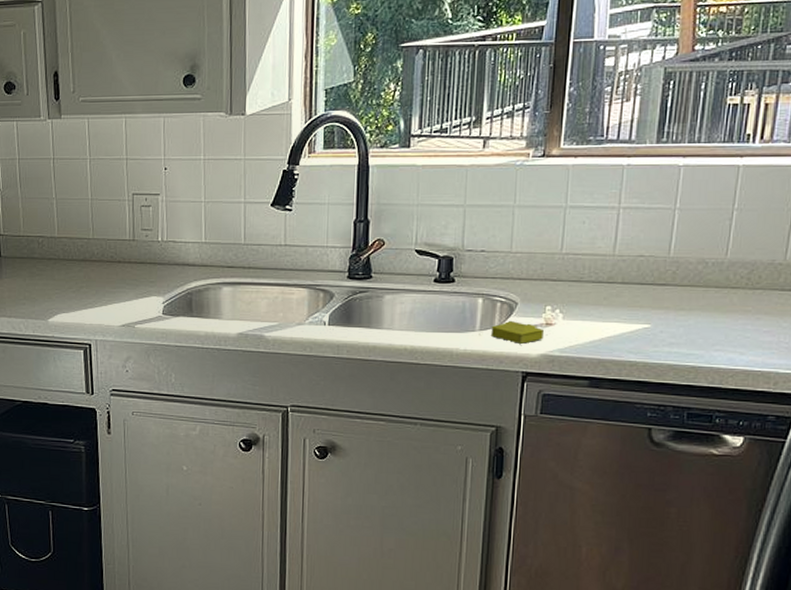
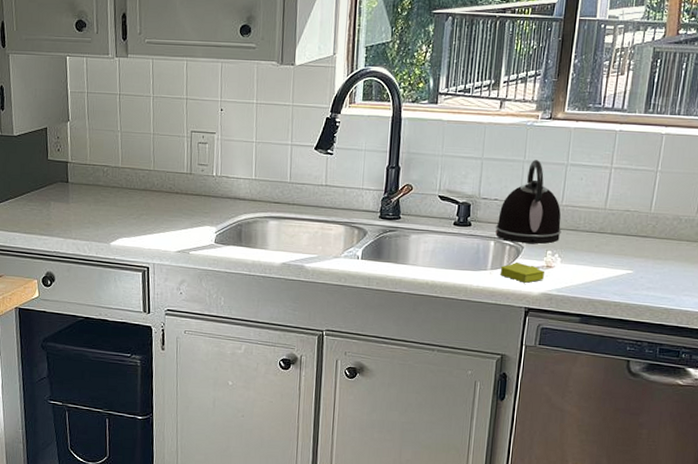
kettle: none [483,204,562,298] -> present [495,160,562,244]

